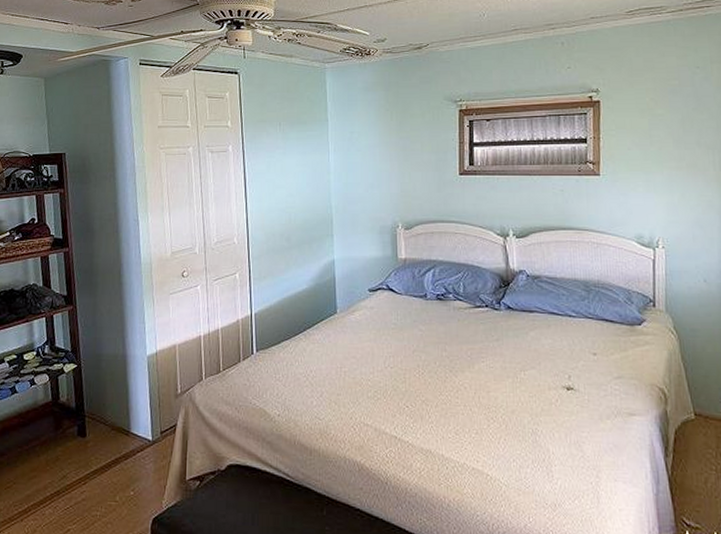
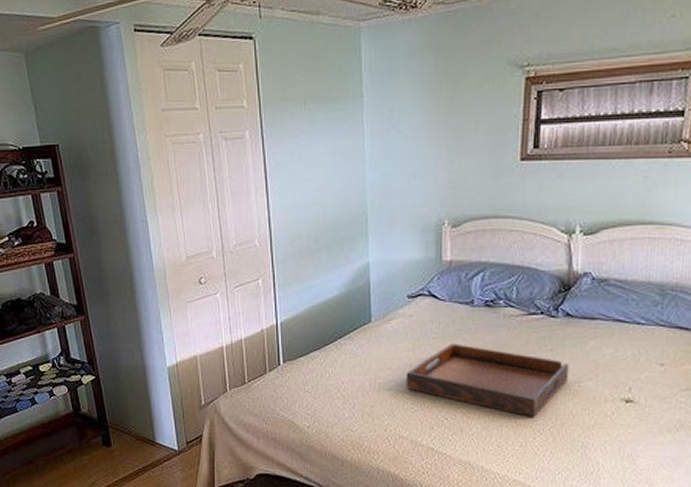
serving tray: none [369,333,515,406] -> present [405,343,569,418]

